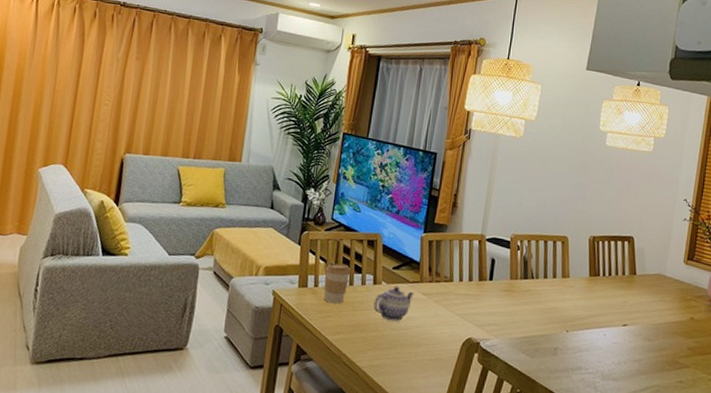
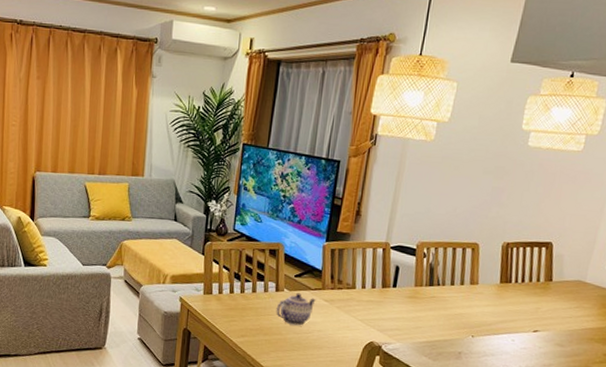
coffee cup: present [323,263,351,304] -> none [227,272,254,310]

